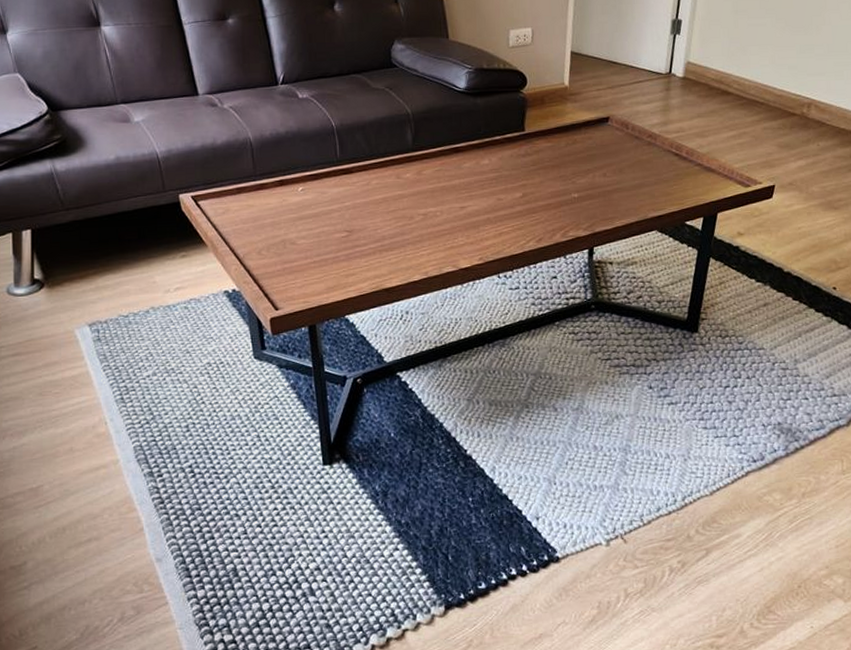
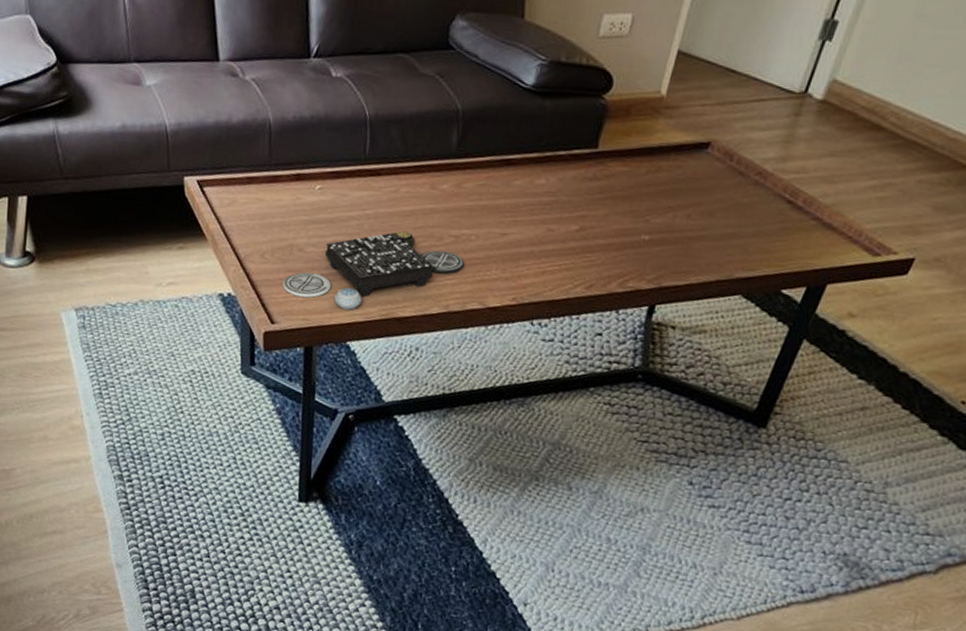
board game: none [281,216,434,288] -> present [283,231,464,310]

